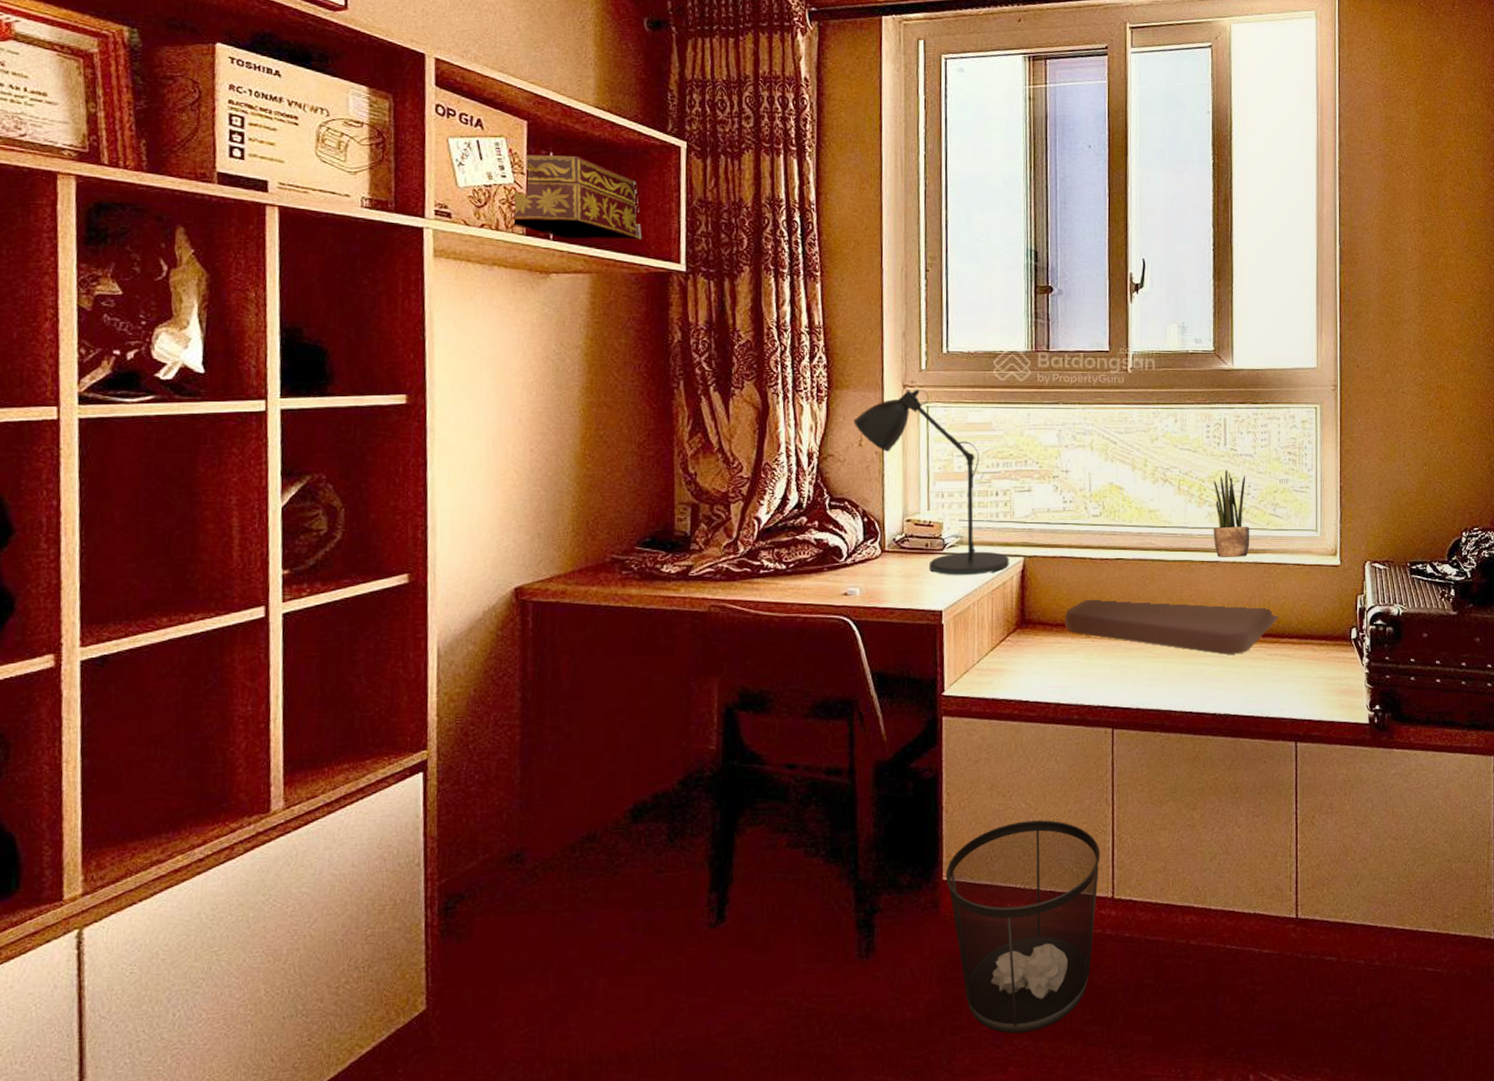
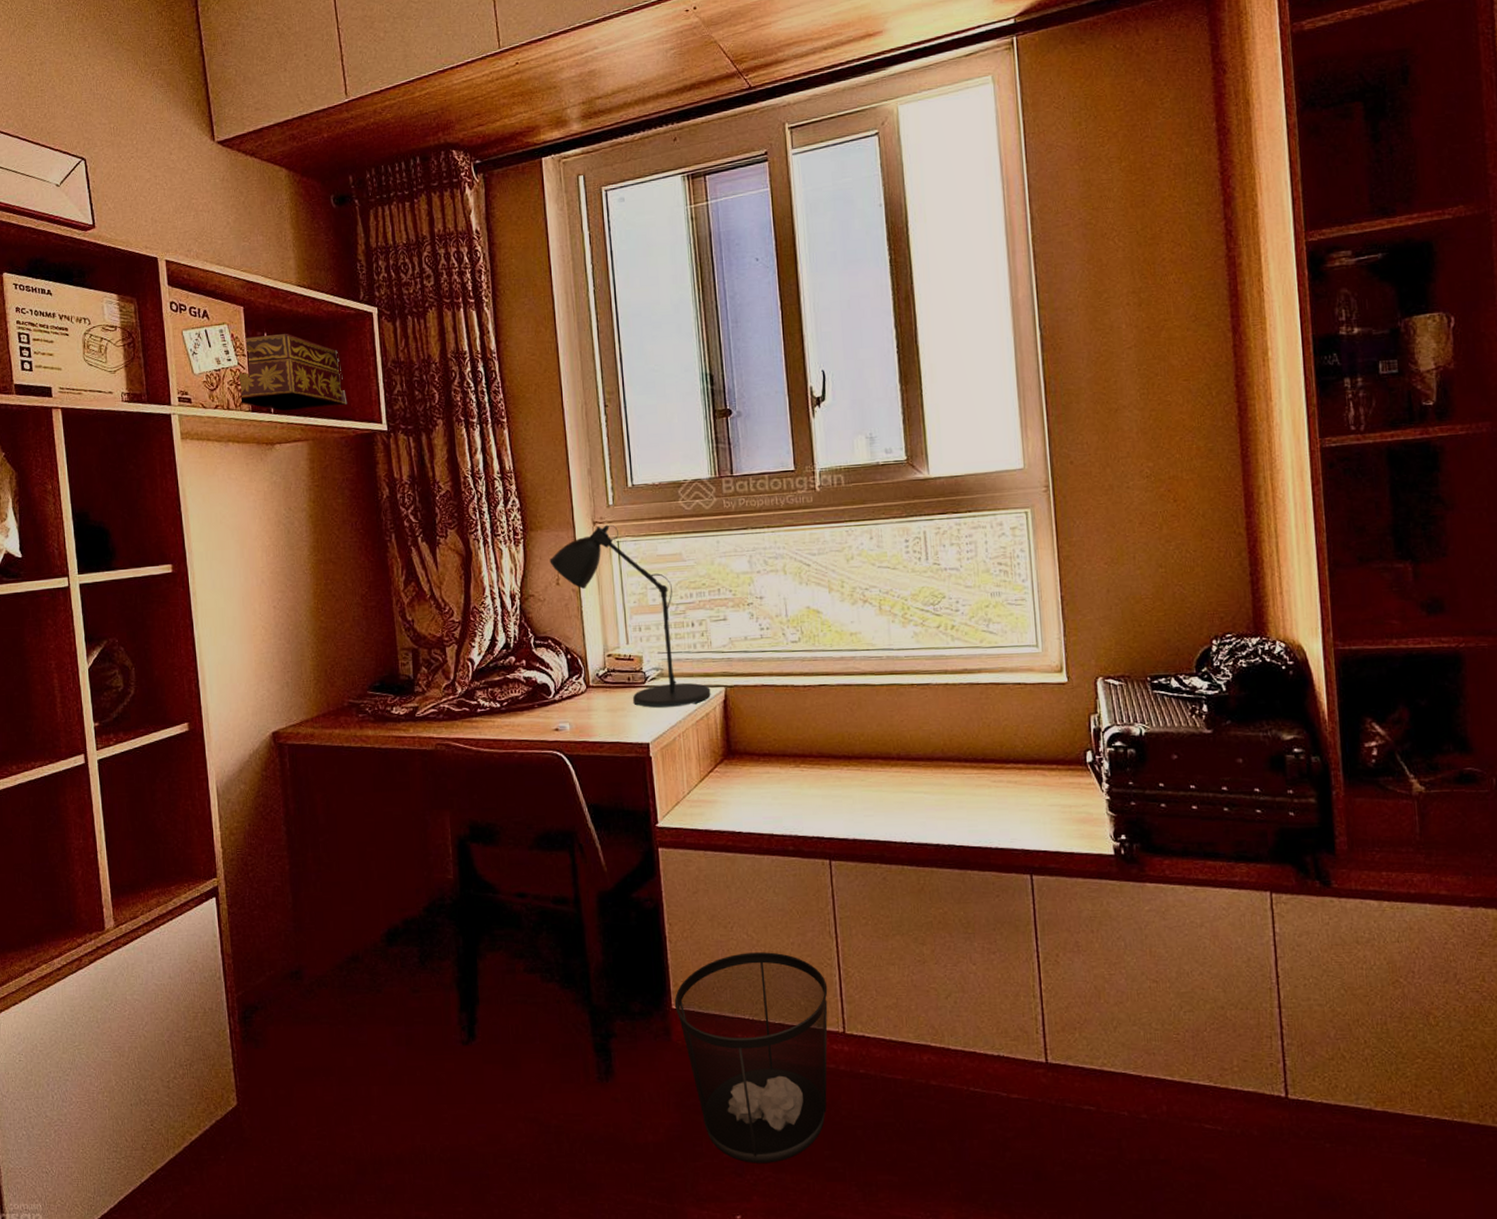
cushion: present [1065,598,1280,655] -> none [771,726,1002,782]
potted plant: present [1213,469,1250,557] -> none [917,585,963,679]

